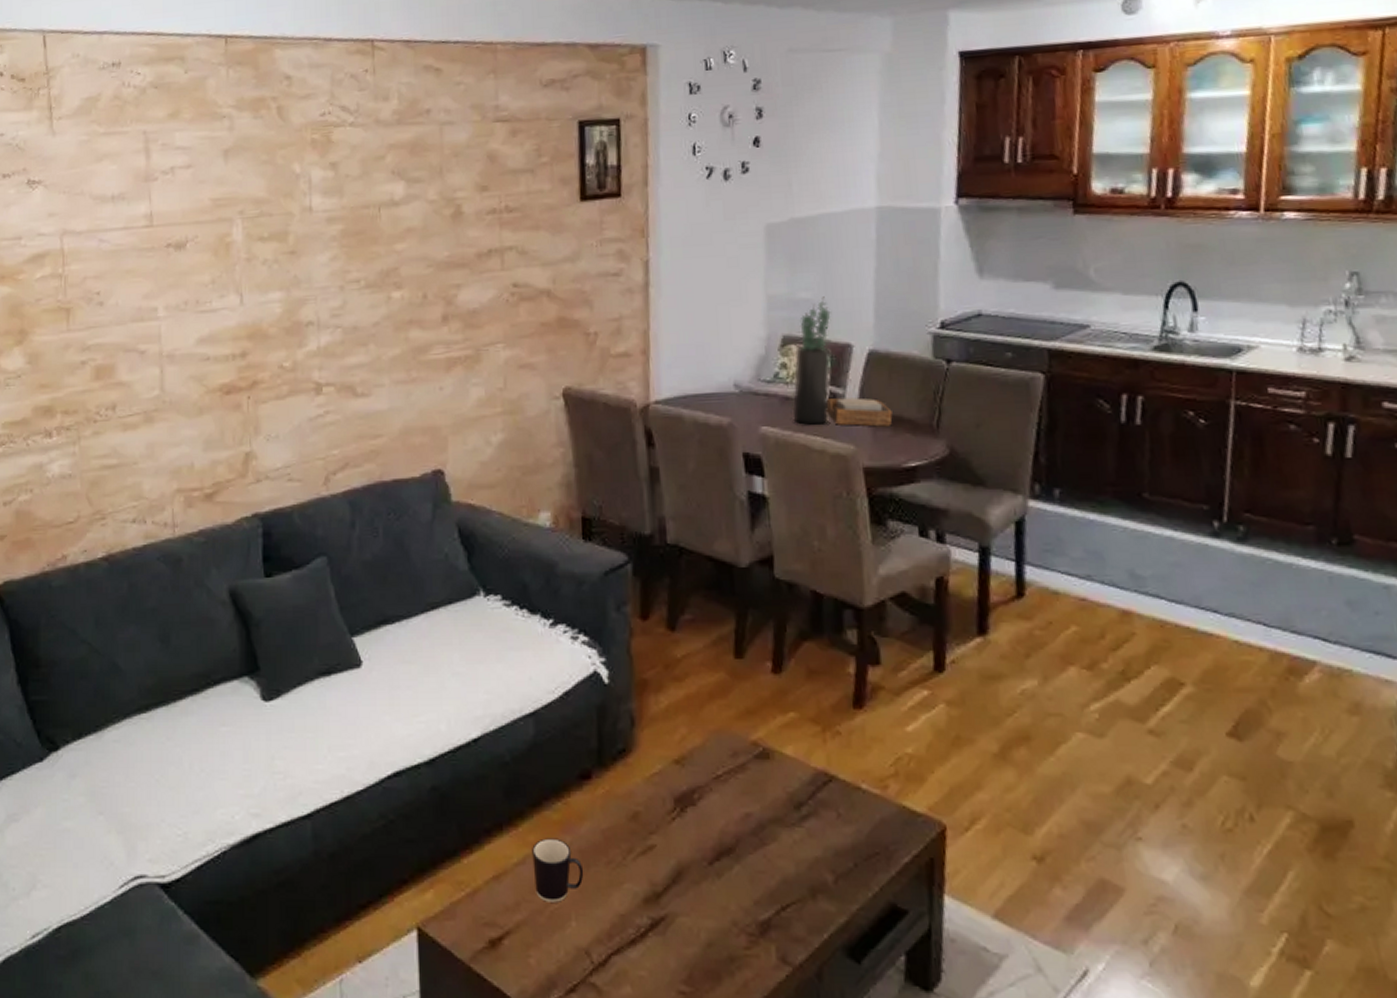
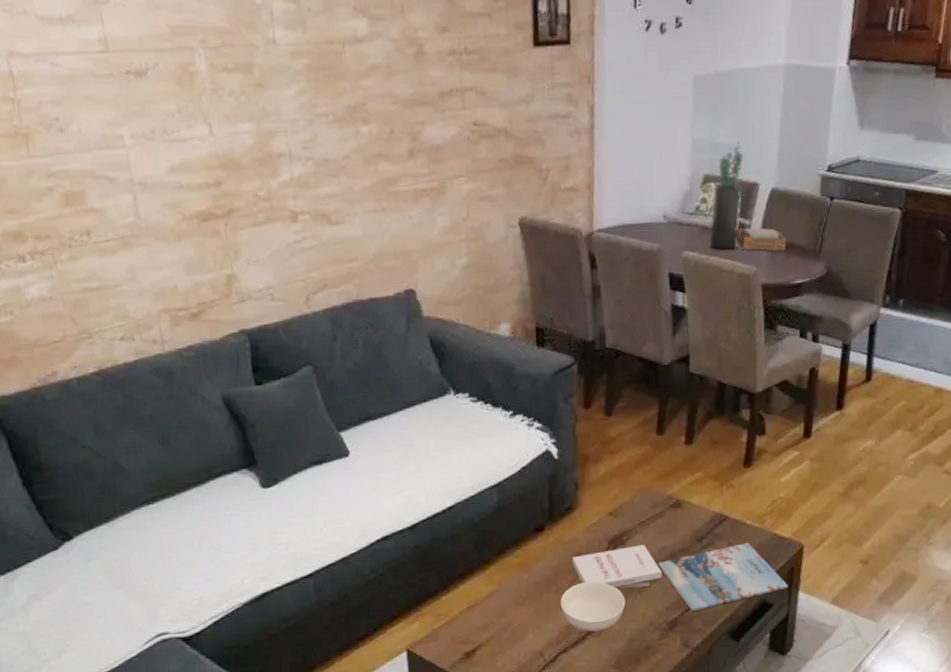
mug: present [532,838,584,902] -> none [497,576,539,622]
bowl: none [612,855,699,927] -> present [560,581,626,632]
books: none [626,808,748,868] -> present [571,545,663,588]
magazine: none [740,815,927,911] -> present [657,542,788,612]

